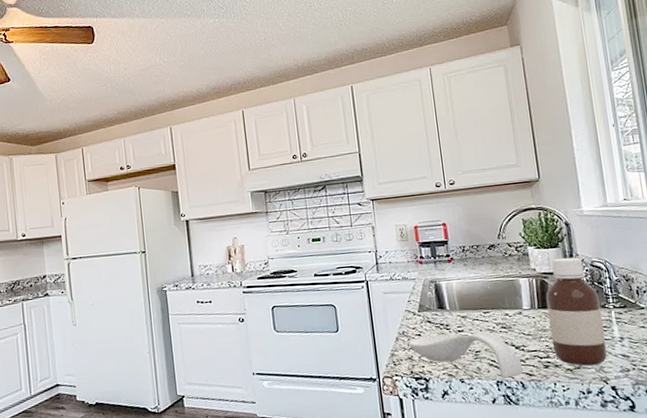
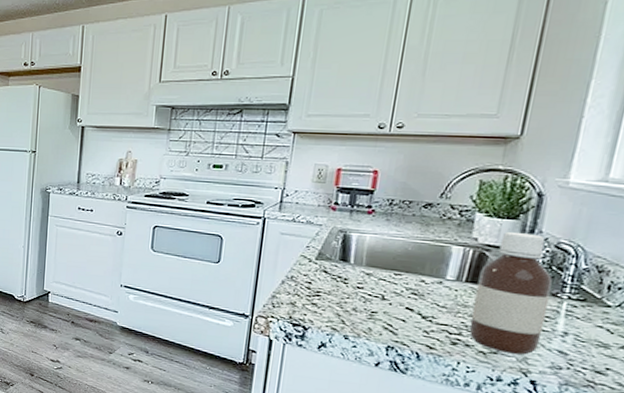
spoon rest: present [409,331,524,379] -> none [295,285,425,346]

